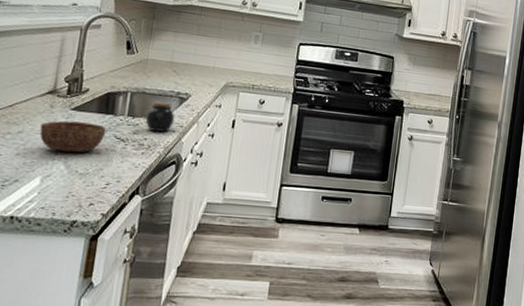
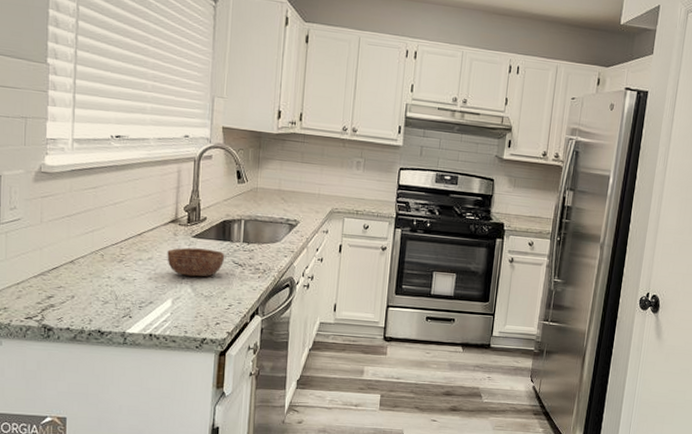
jar: present [145,101,175,132] -> none [259,228,286,257]

